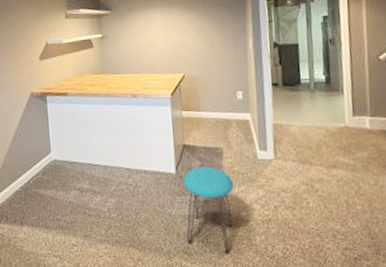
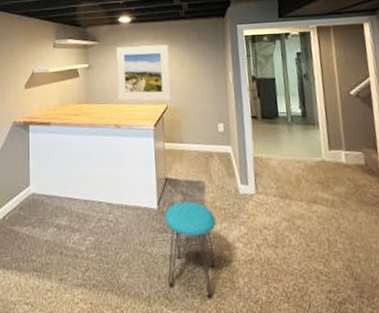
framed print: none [130,11,188,70] -> present [116,44,171,101]

